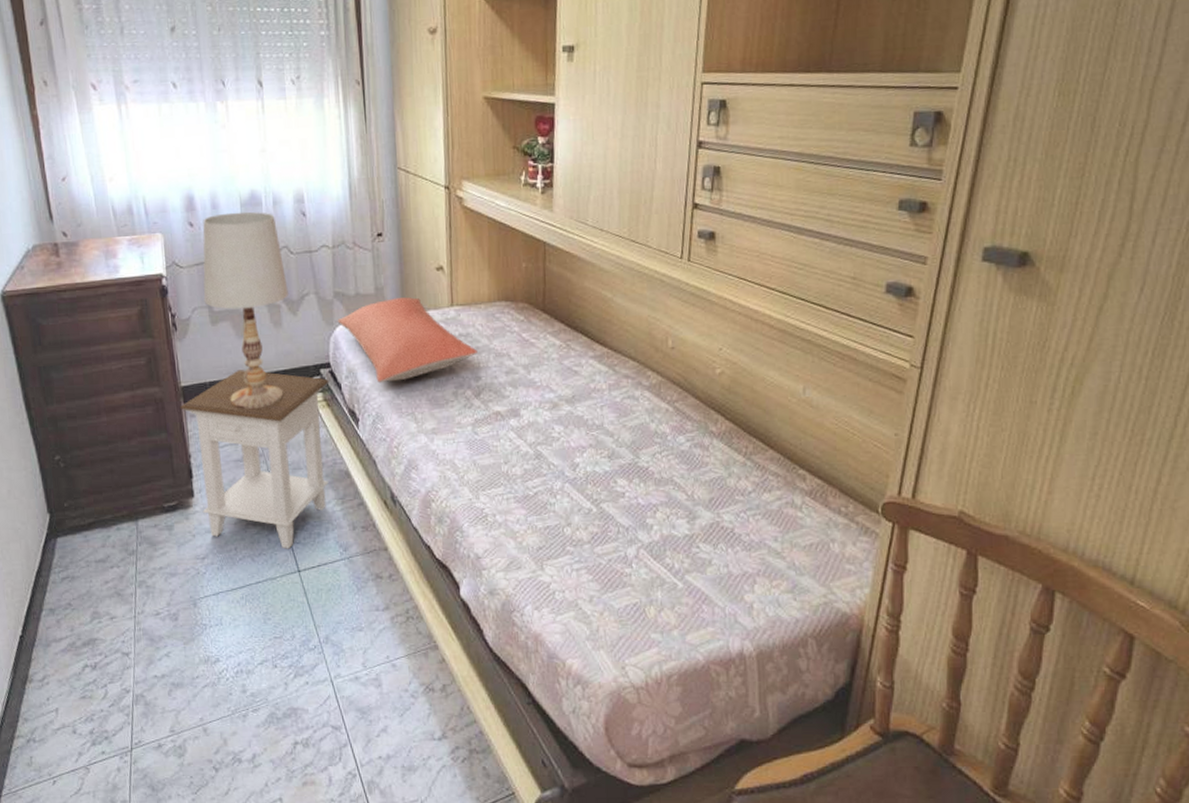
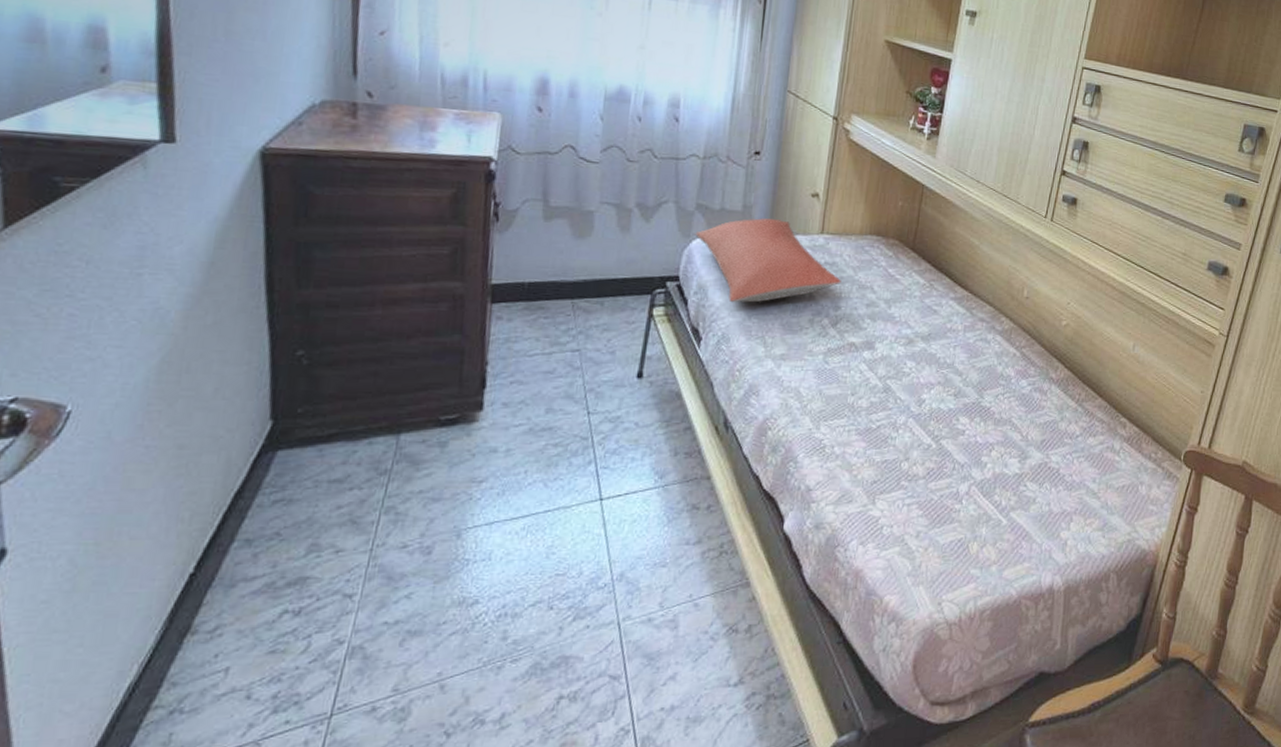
nightstand: present [180,370,330,549] -> none [485,273,675,474]
table lamp: present [202,211,288,409] -> none [539,103,645,317]

